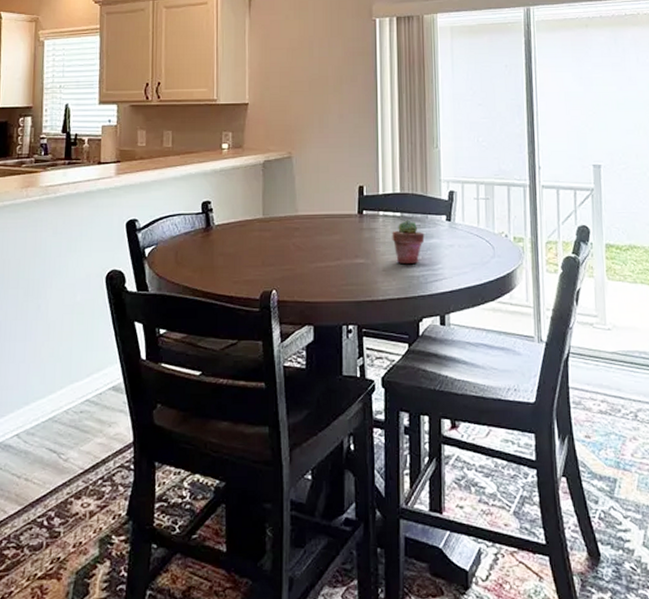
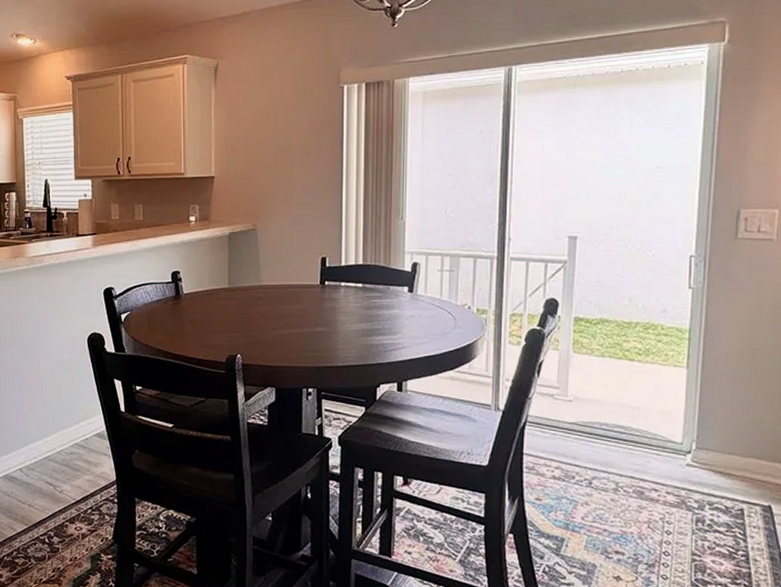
potted succulent: present [392,220,425,264] -> none [353,291,386,333]

